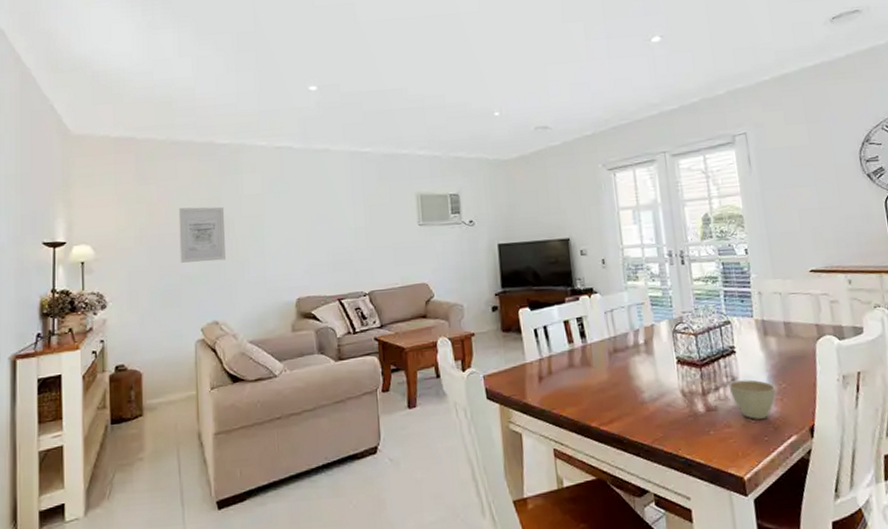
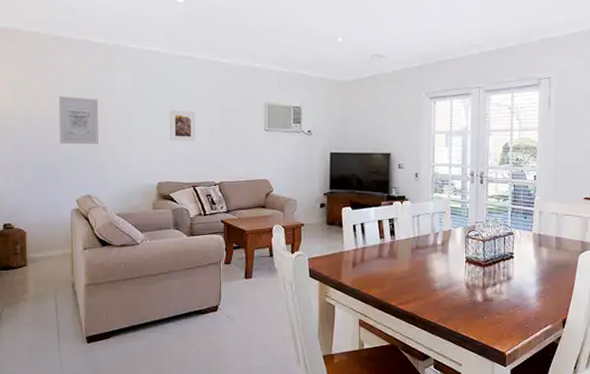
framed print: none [307,210,339,248] -> present [170,110,196,142]
cup: present [728,379,776,419] -> none [504,280,540,310]

